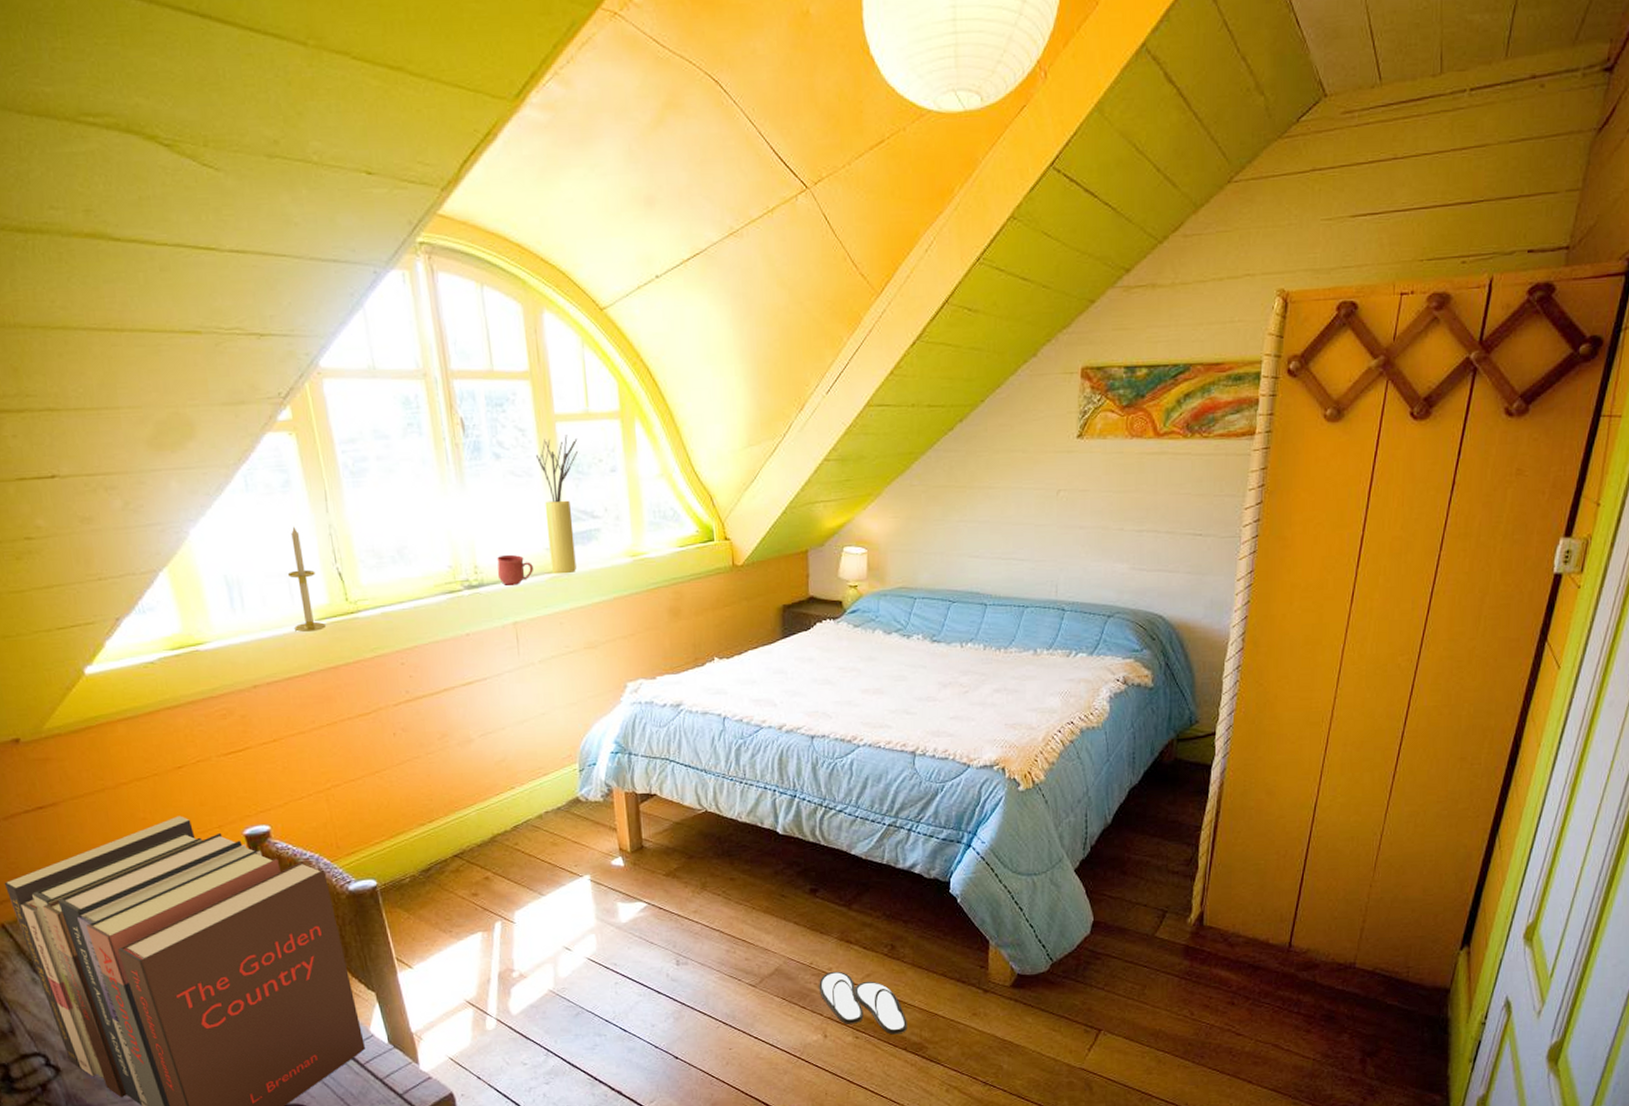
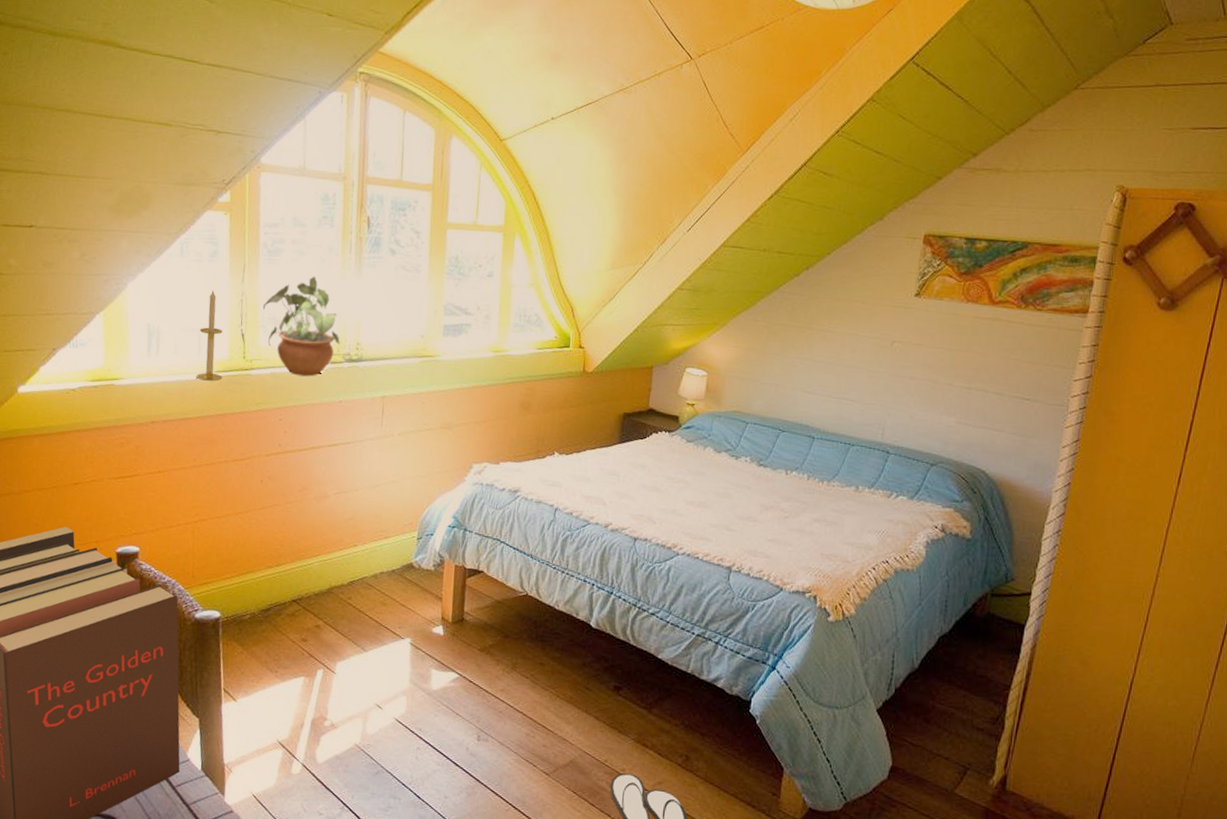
potted plant: none [356,496,455,612] -> present [262,276,340,377]
mug: present [497,554,533,587] -> none [375,336,407,365]
vase: present [535,435,578,575] -> none [422,241,464,360]

